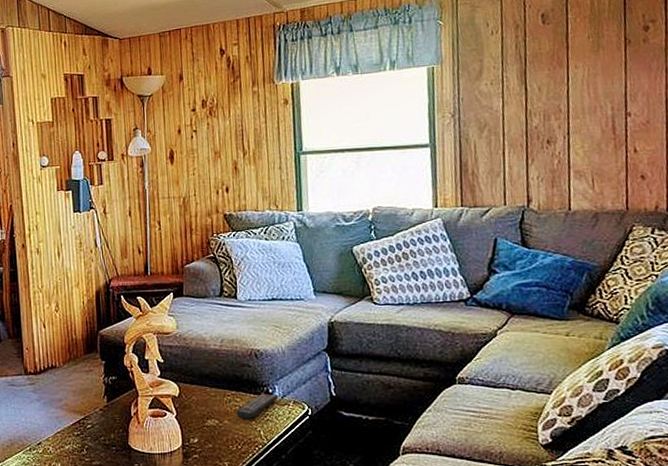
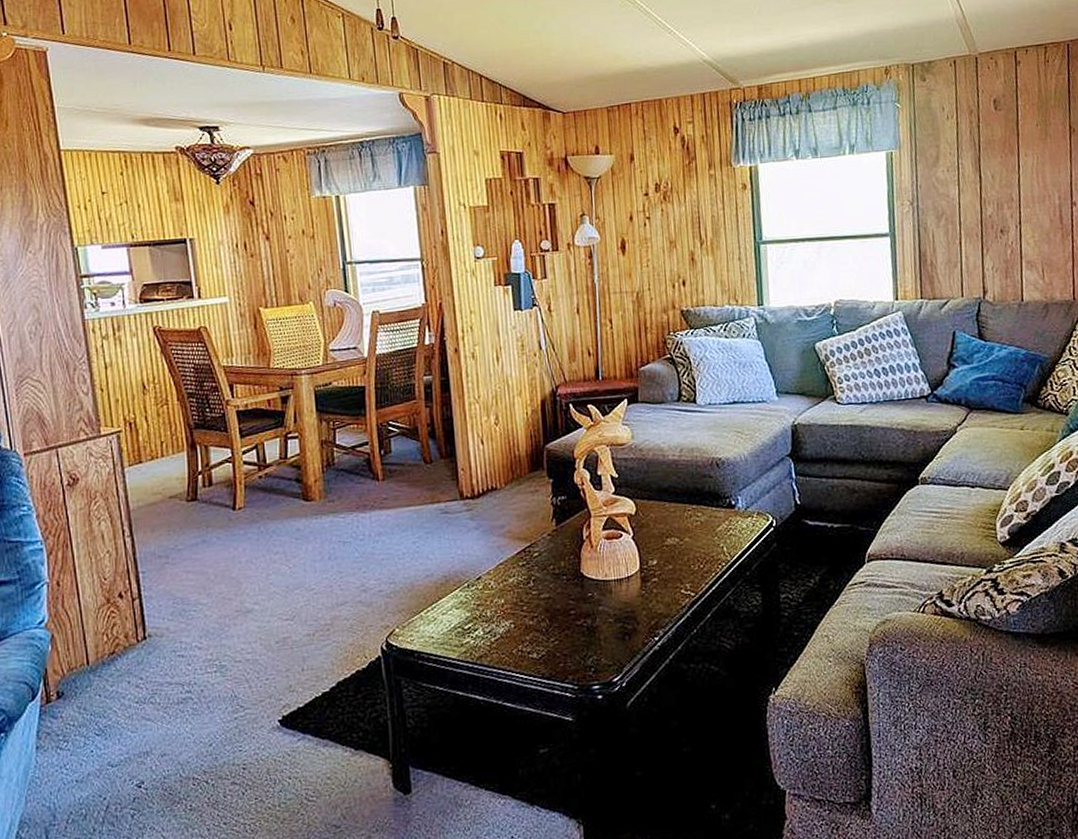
remote control: present [236,393,278,419] -> none [697,506,741,535]

